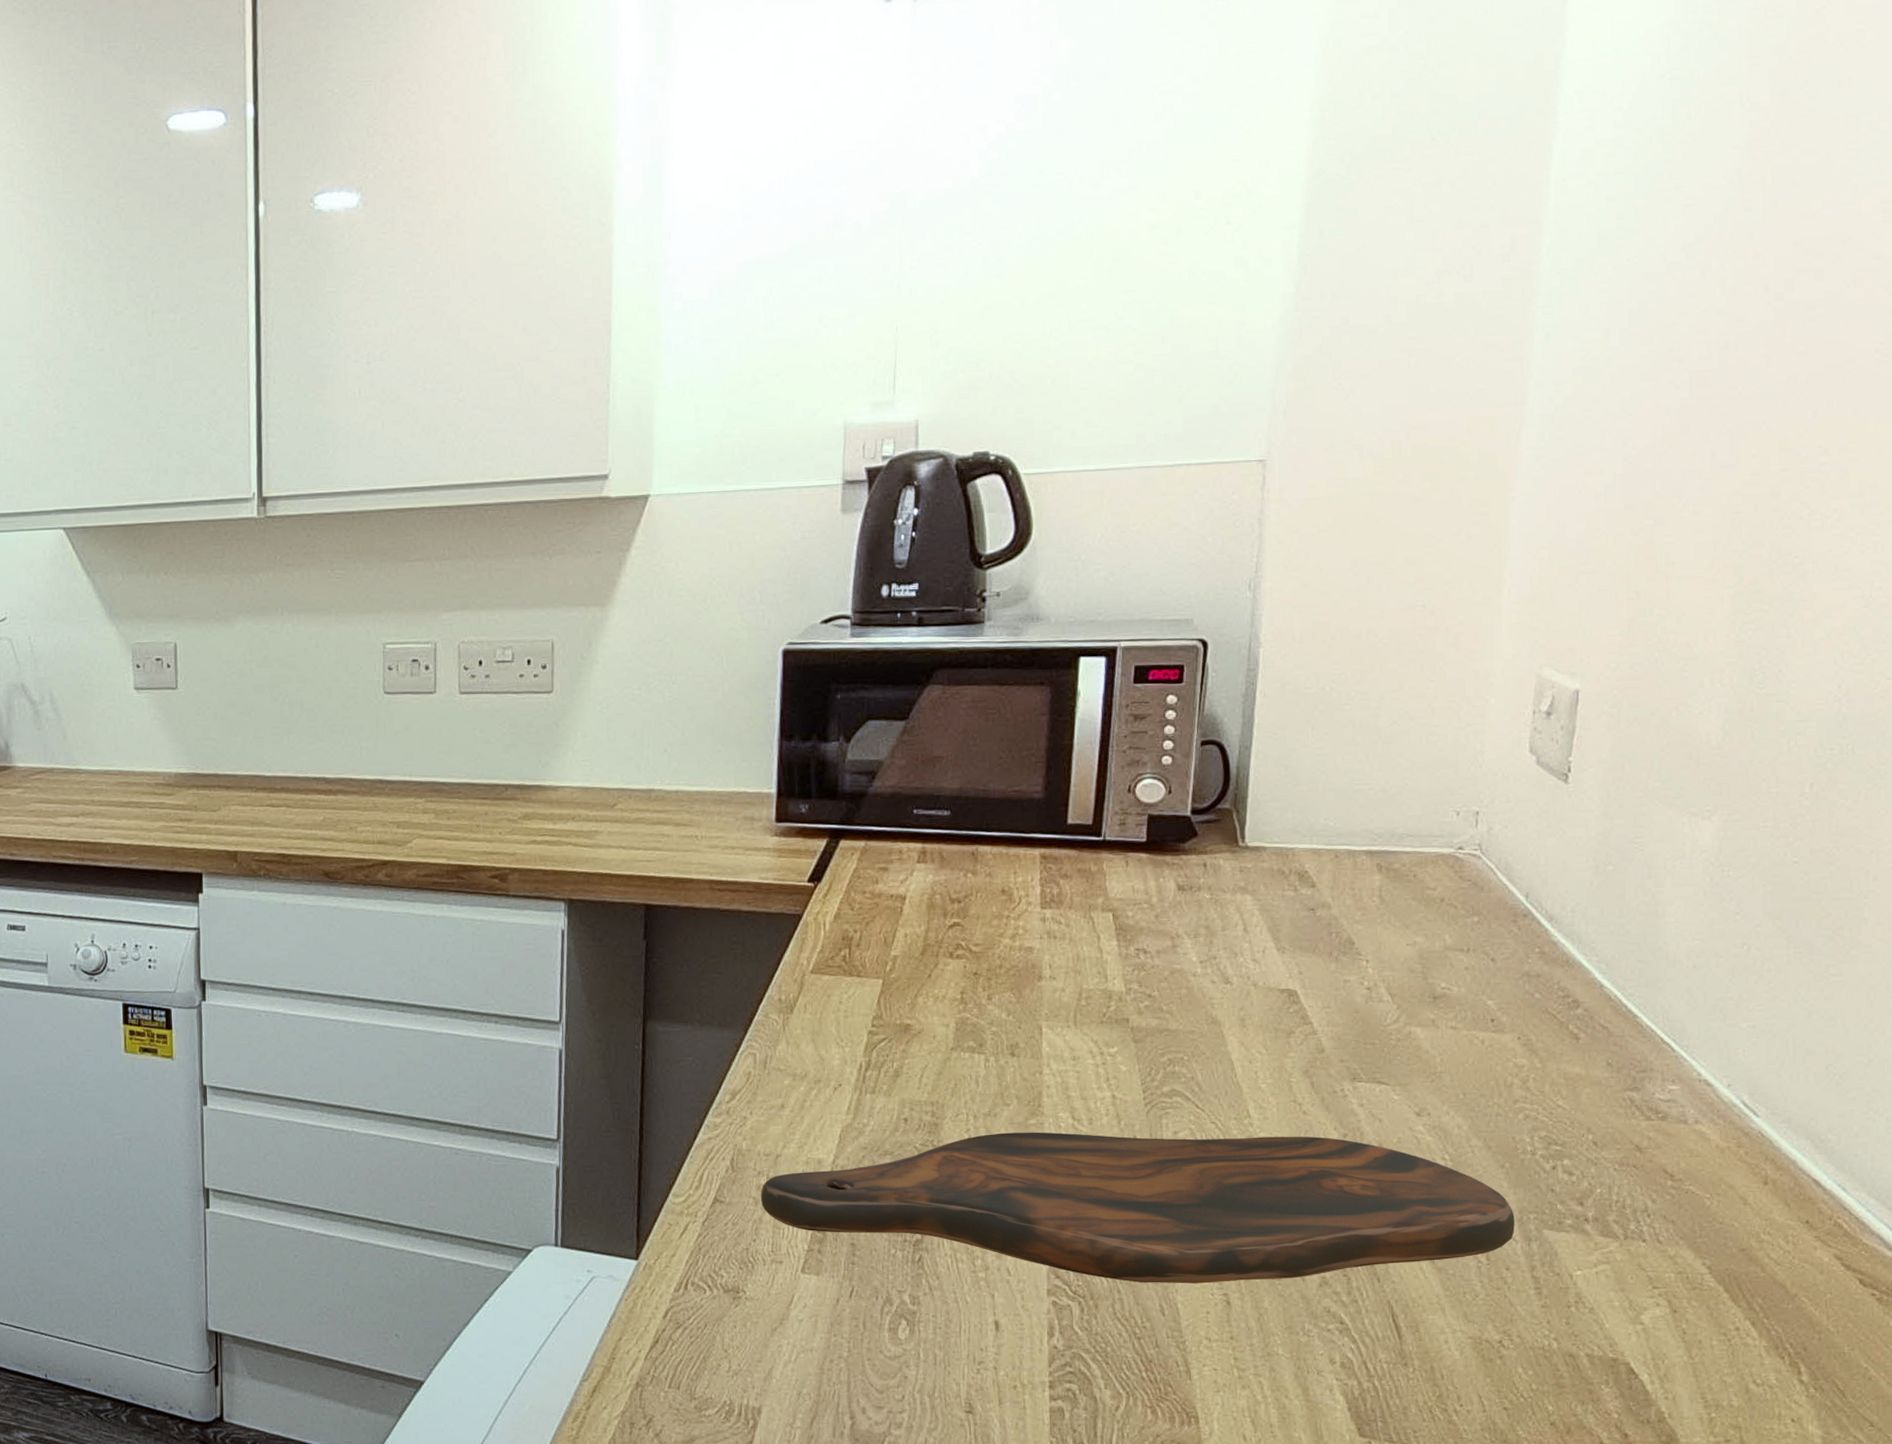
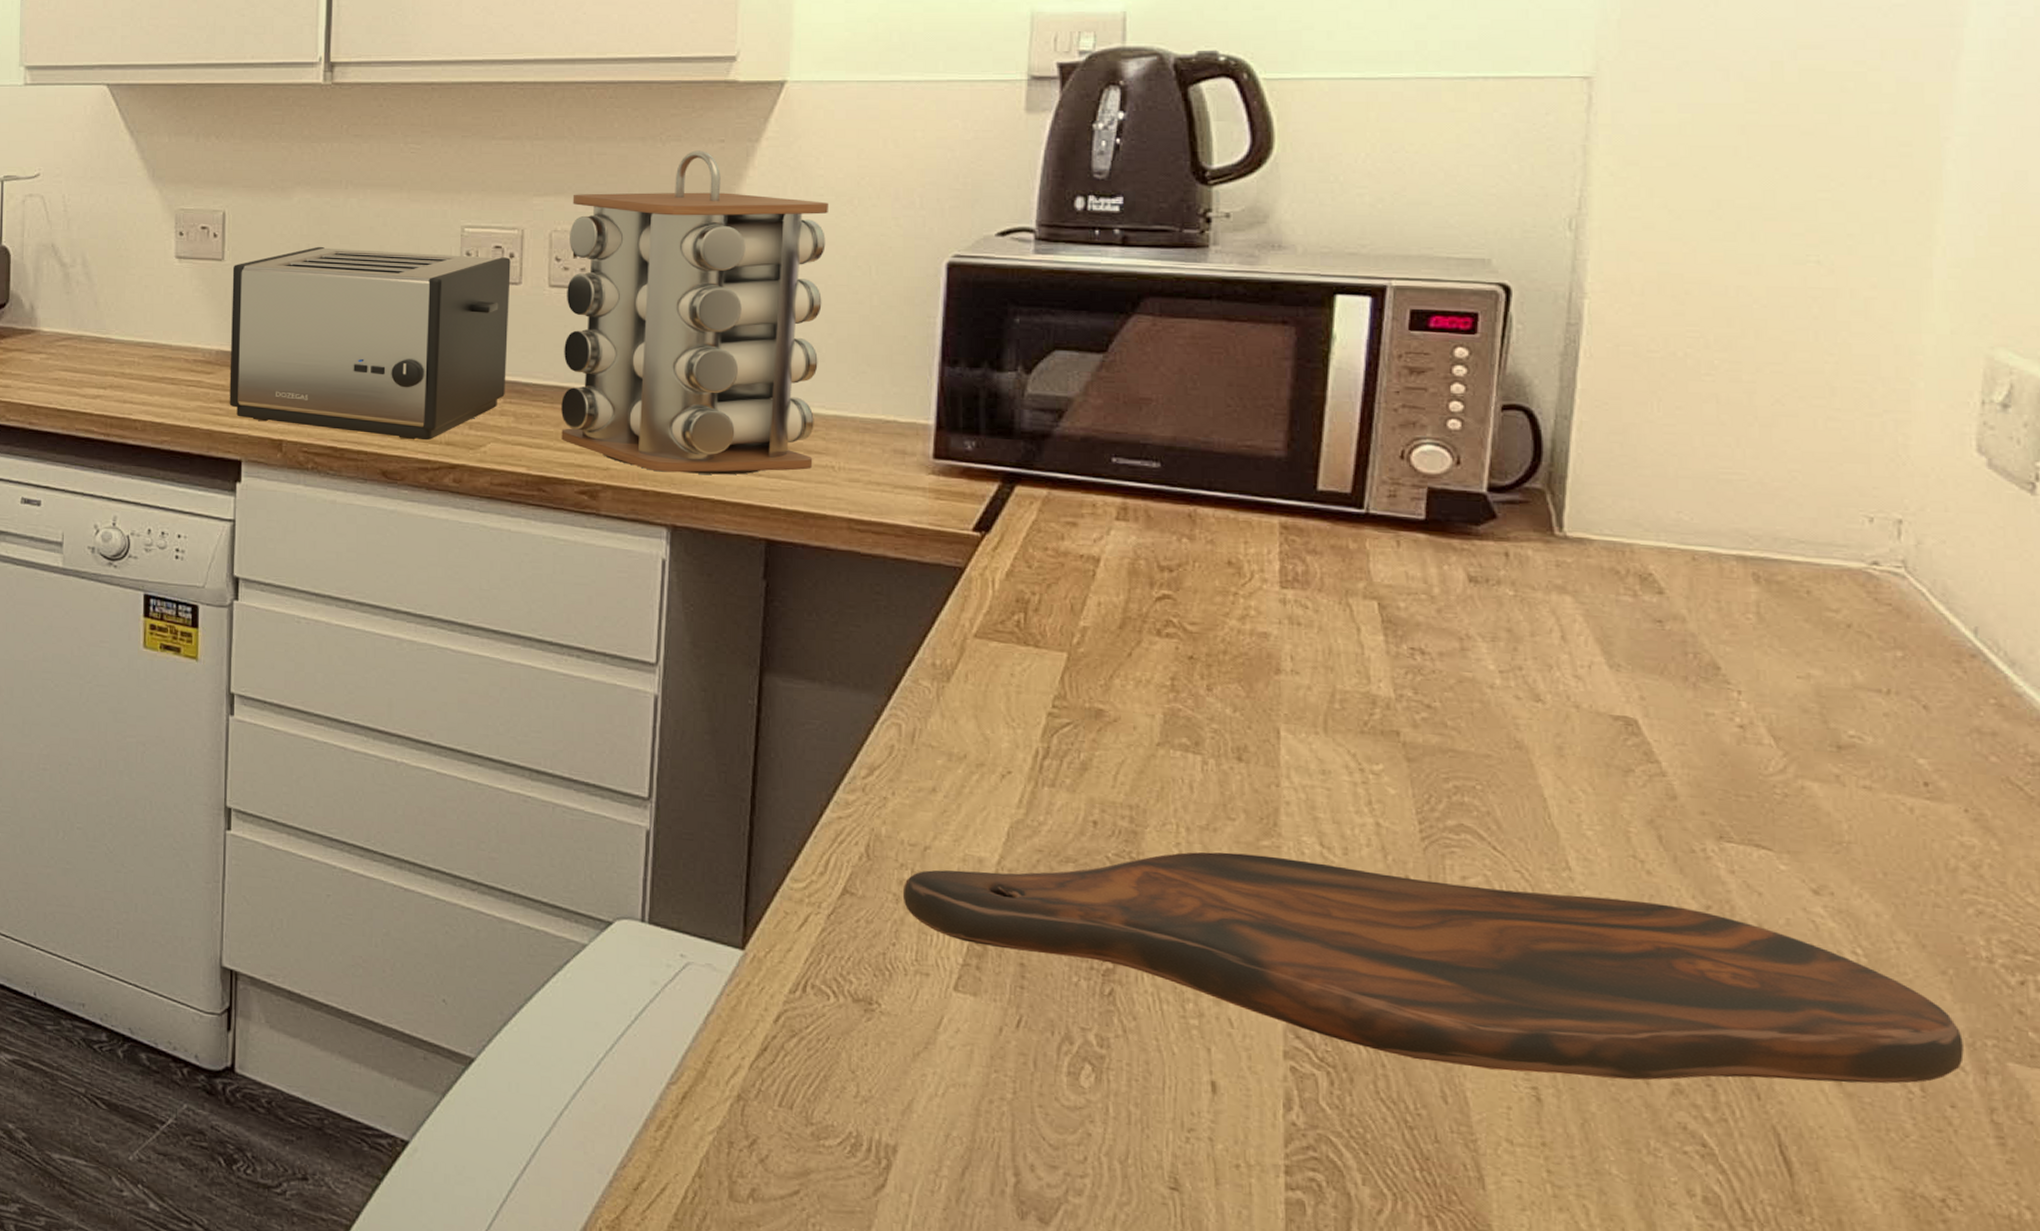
toaster: none [185,669,427,842] -> present [229,246,511,441]
spice rack: none [474,562,687,853] -> present [561,150,828,475]

